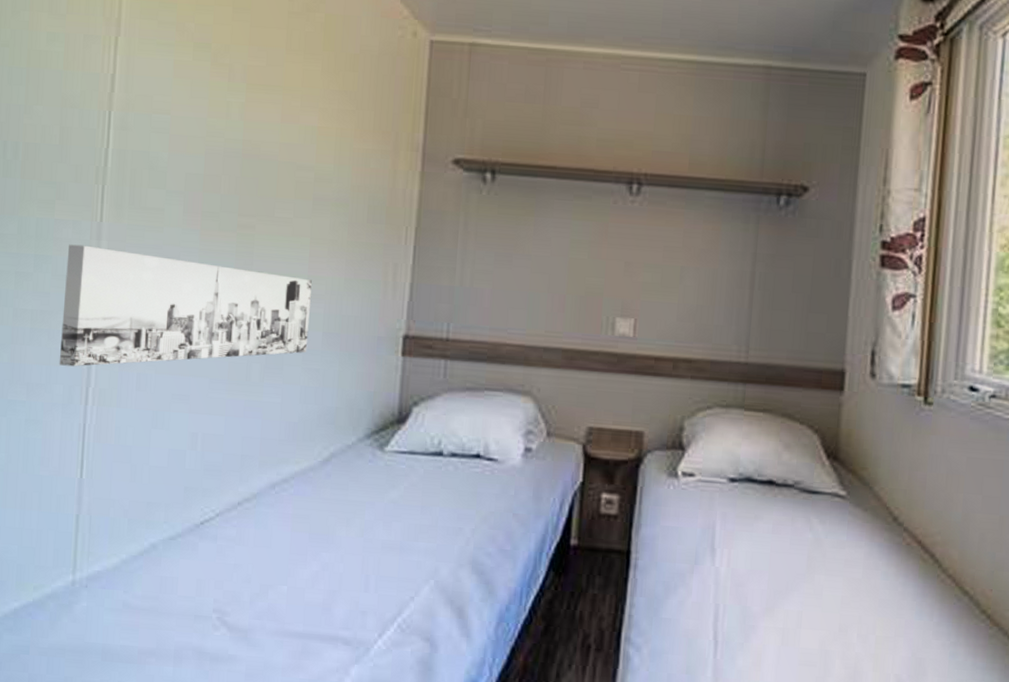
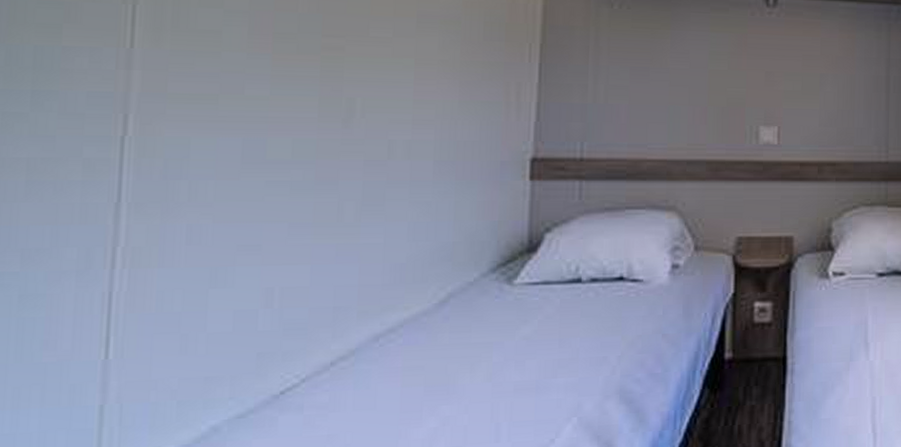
wall art: present [59,244,312,367] -> none [70,76,418,224]

